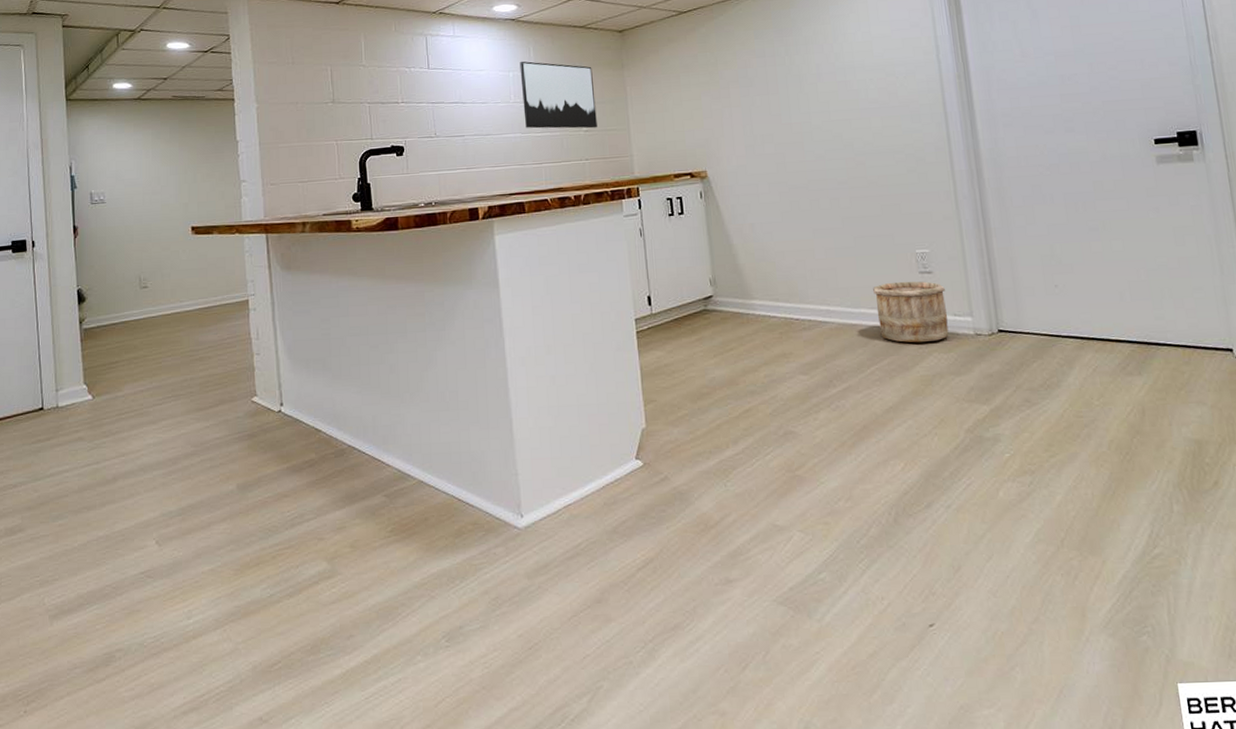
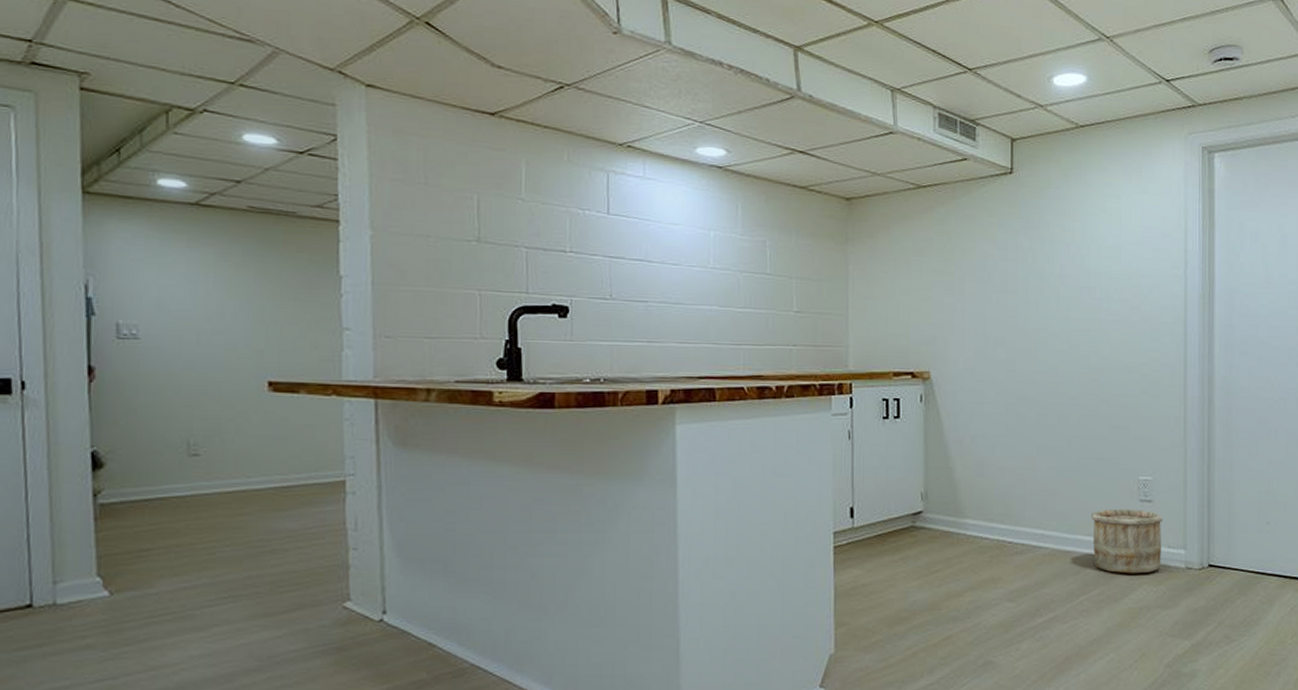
wall art: present [519,61,597,129] -> none [723,219,811,310]

